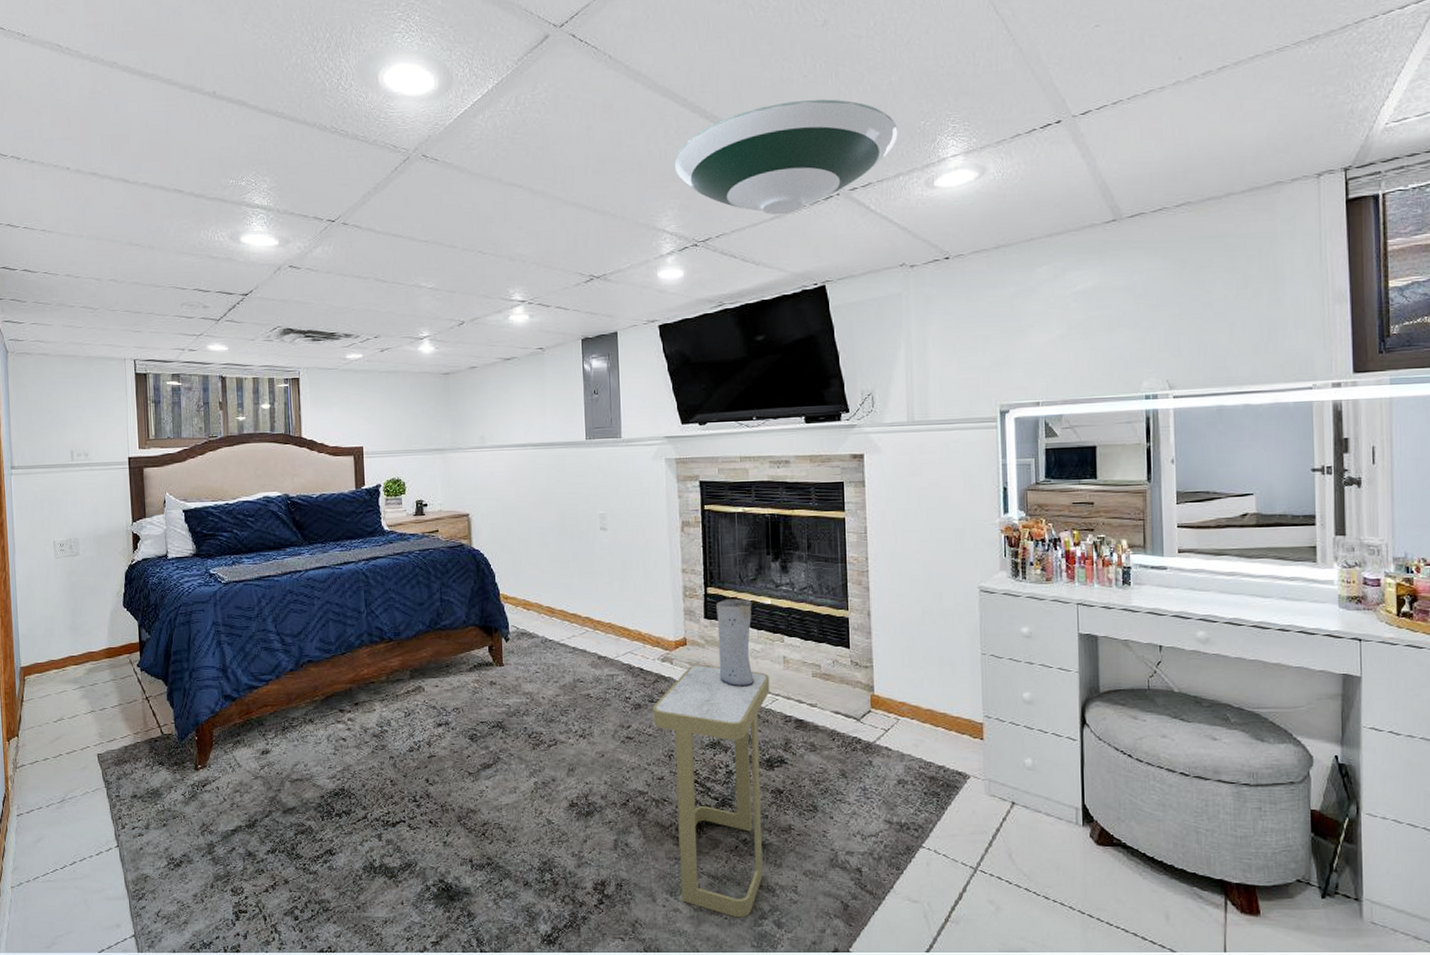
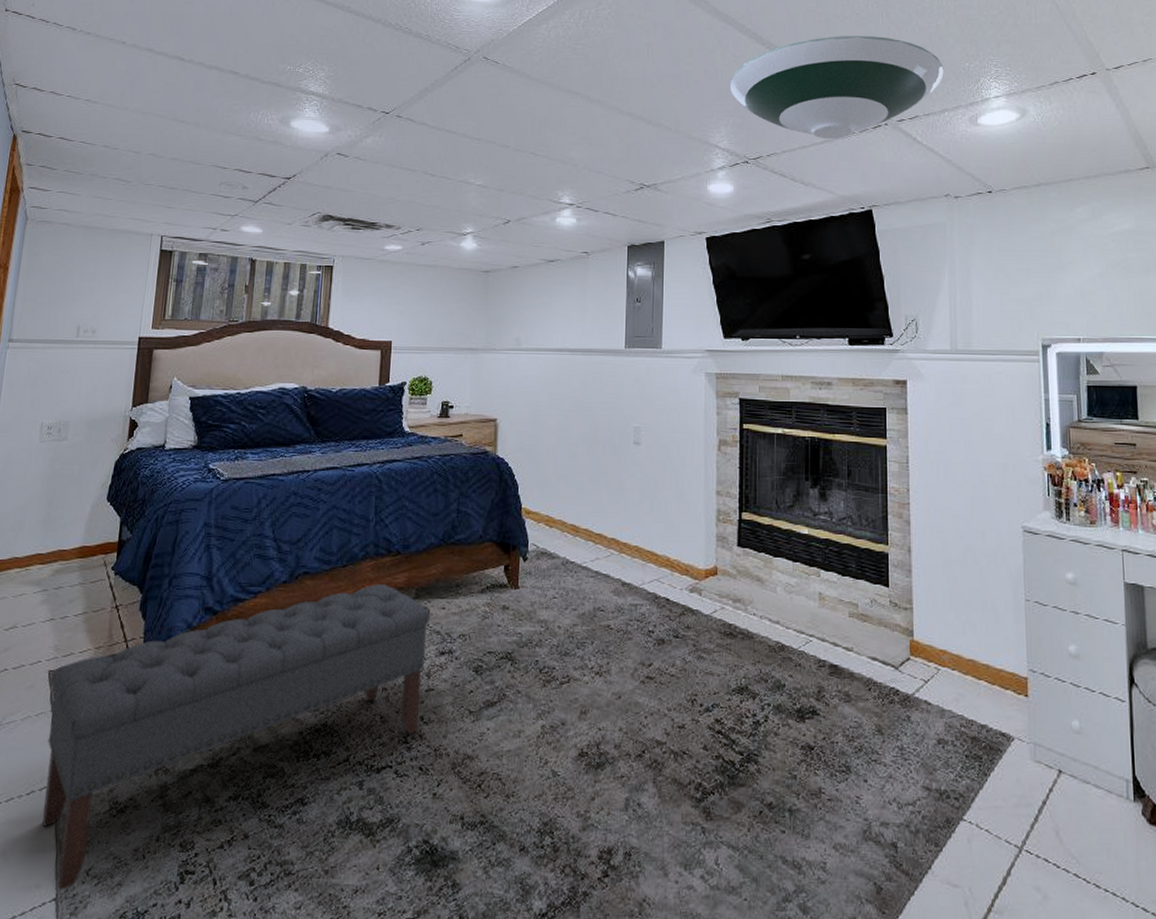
bench: none [100,668,426,928] -> present [41,584,431,890]
side table: present [653,664,770,918] -> none [677,597,804,900]
vase: present [715,598,754,686] -> none [750,526,788,623]

